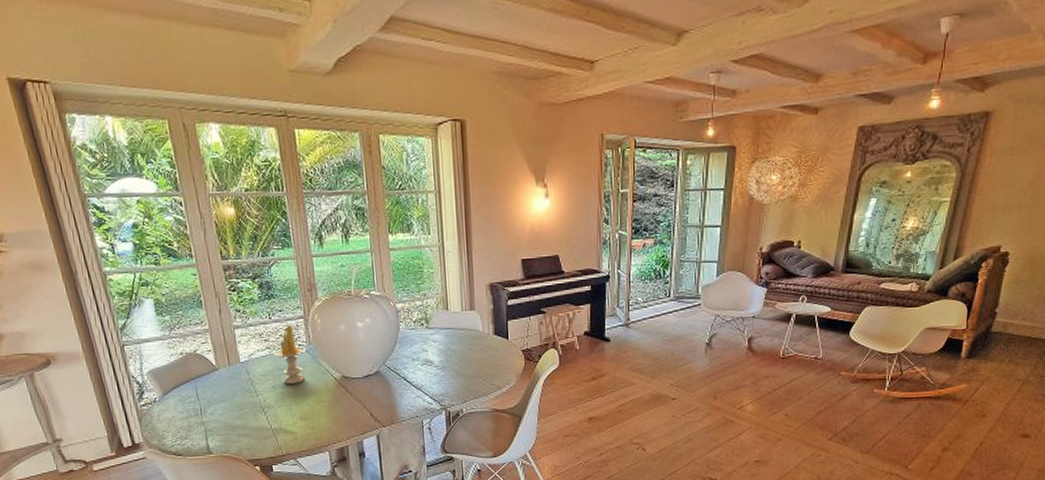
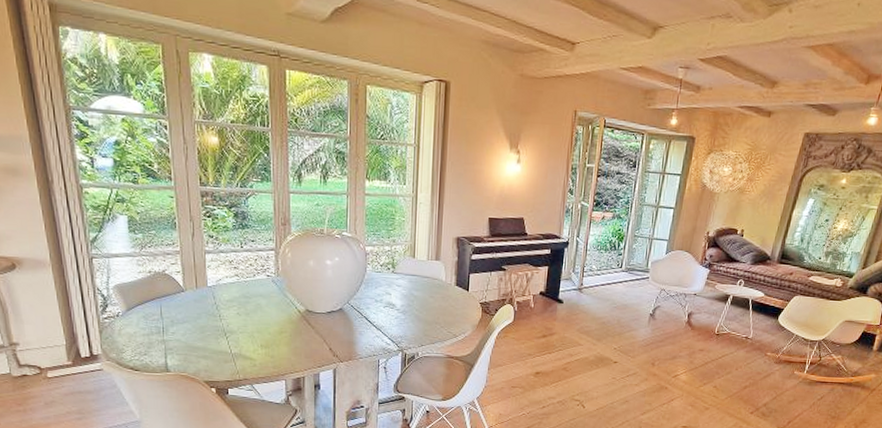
candle: present [273,325,307,385] -> none [241,255,274,313]

